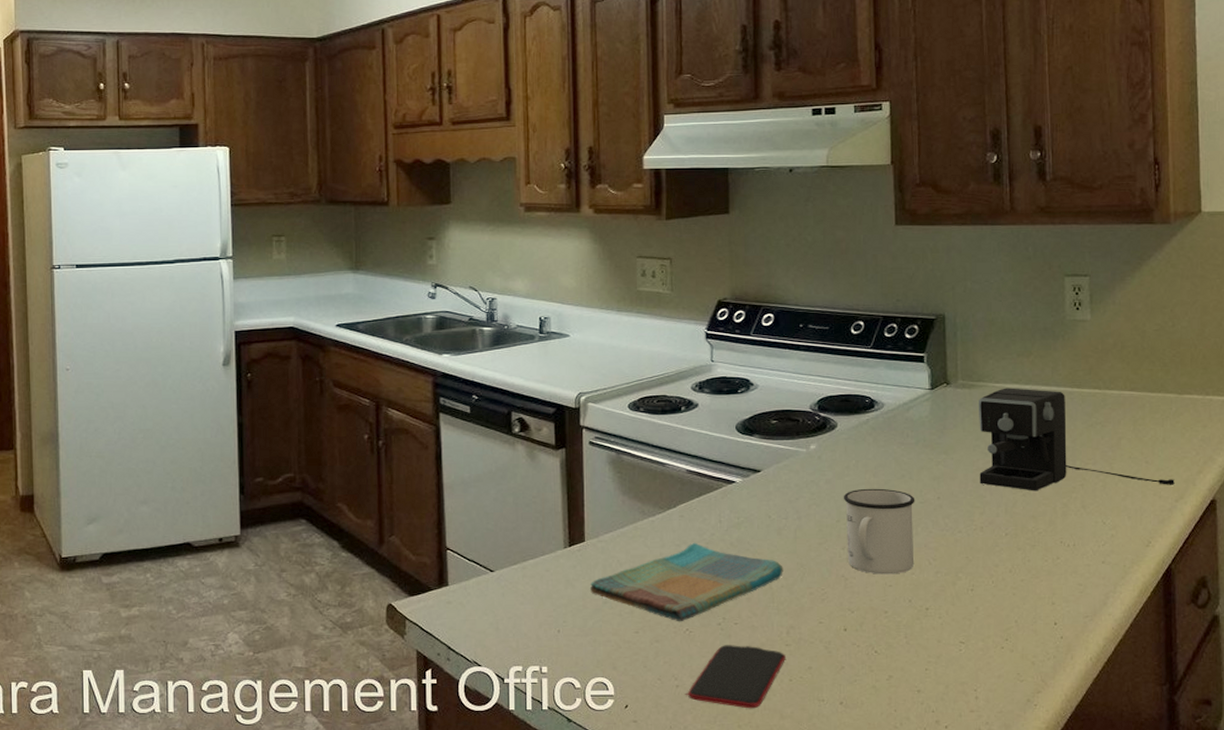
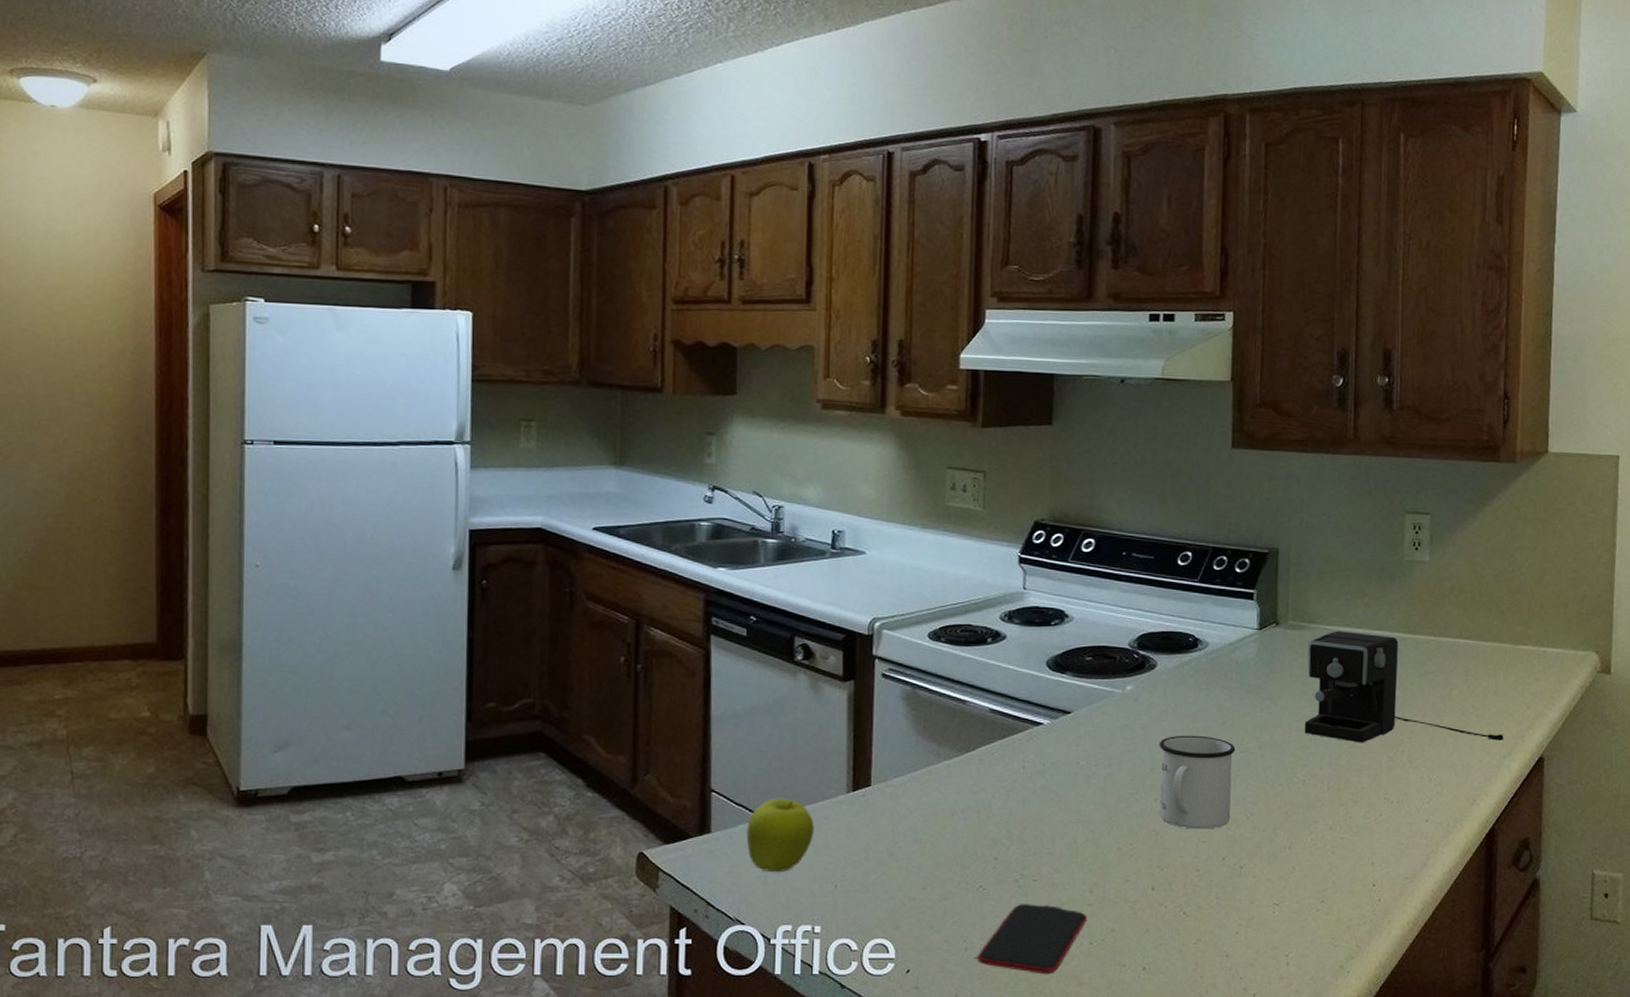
fruit: none [479,554,537,619] -> present [746,797,814,872]
dish towel: present [589,542,783,622] -> none [873,789,1090,878]

